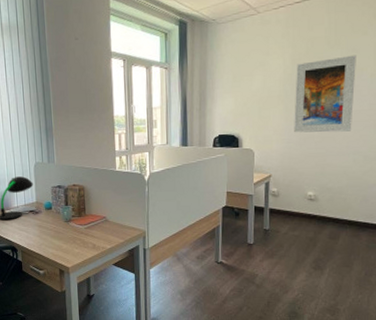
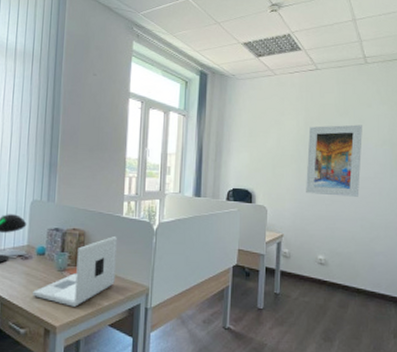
laptop: none [46,188,115,251] -> present [33,235,118,307]

